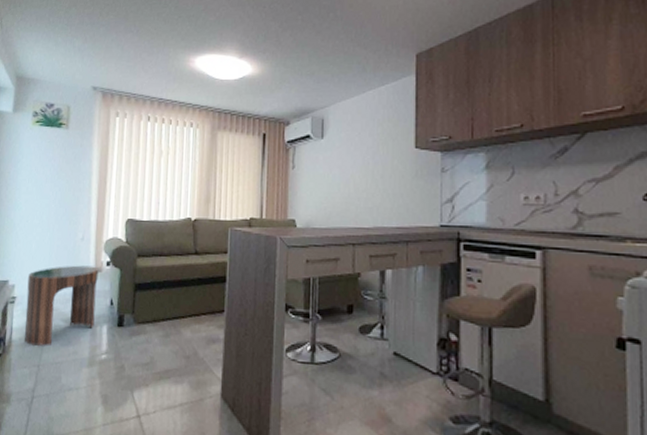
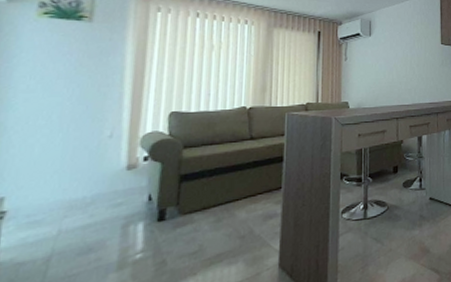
side table: present [23,265,99,346] -> none [17,163,133,264]

